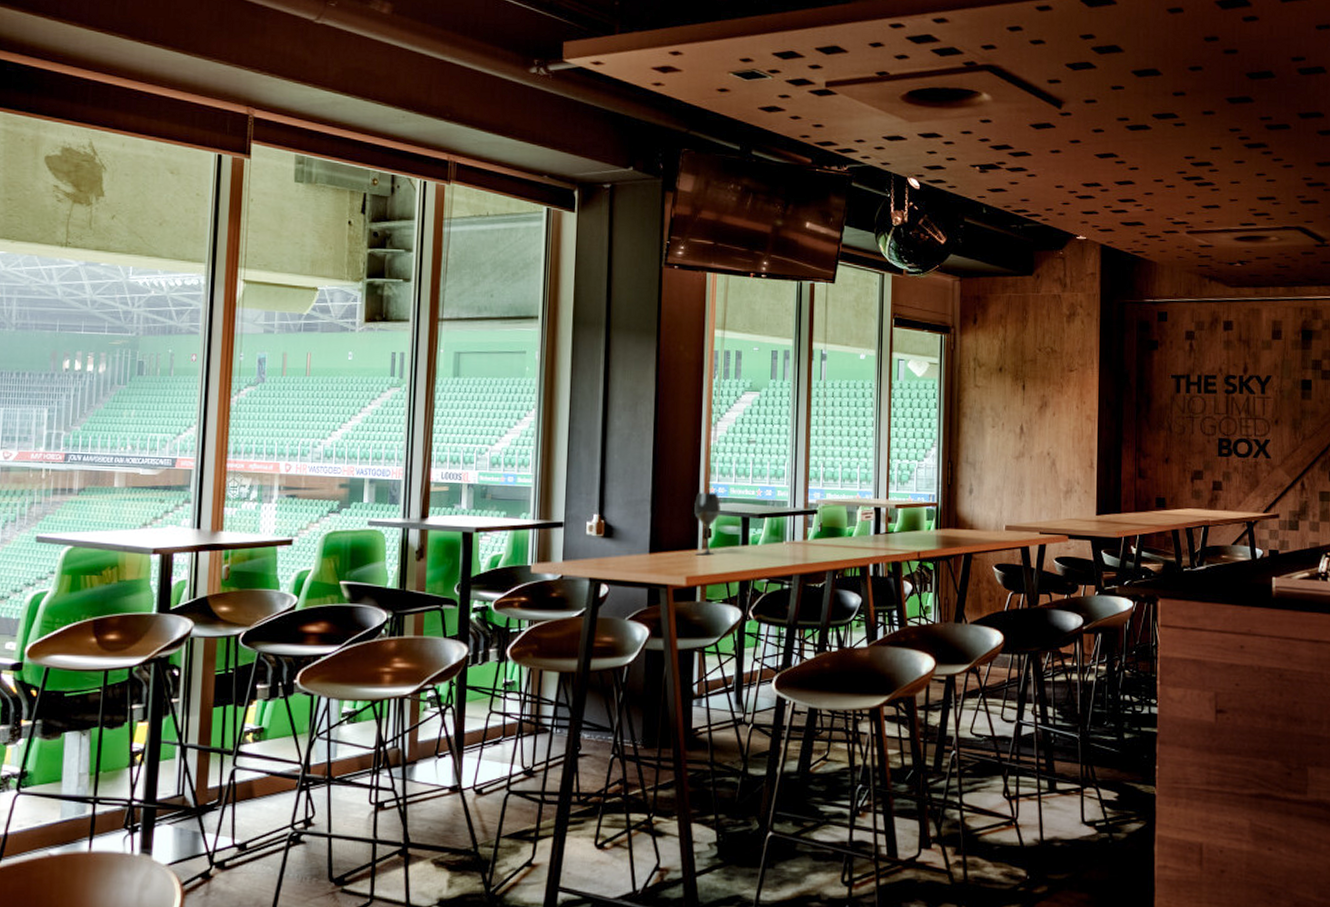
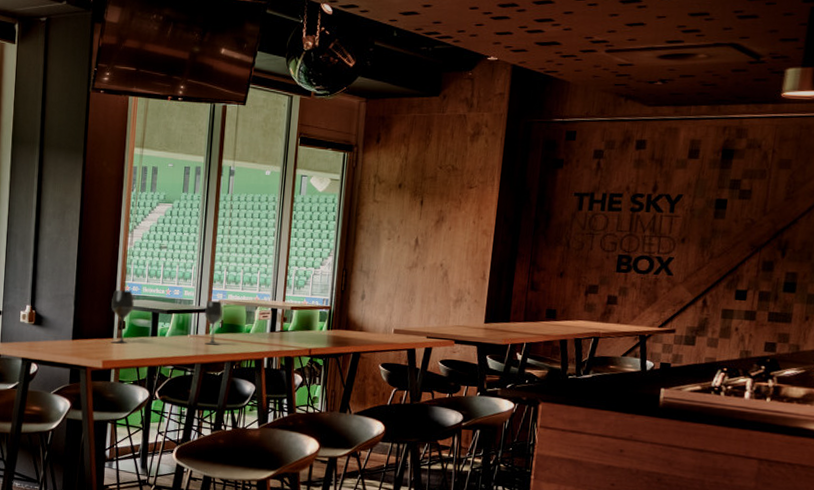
wine glass: none [801,500,822,552] -> present [205,300,223,345]

